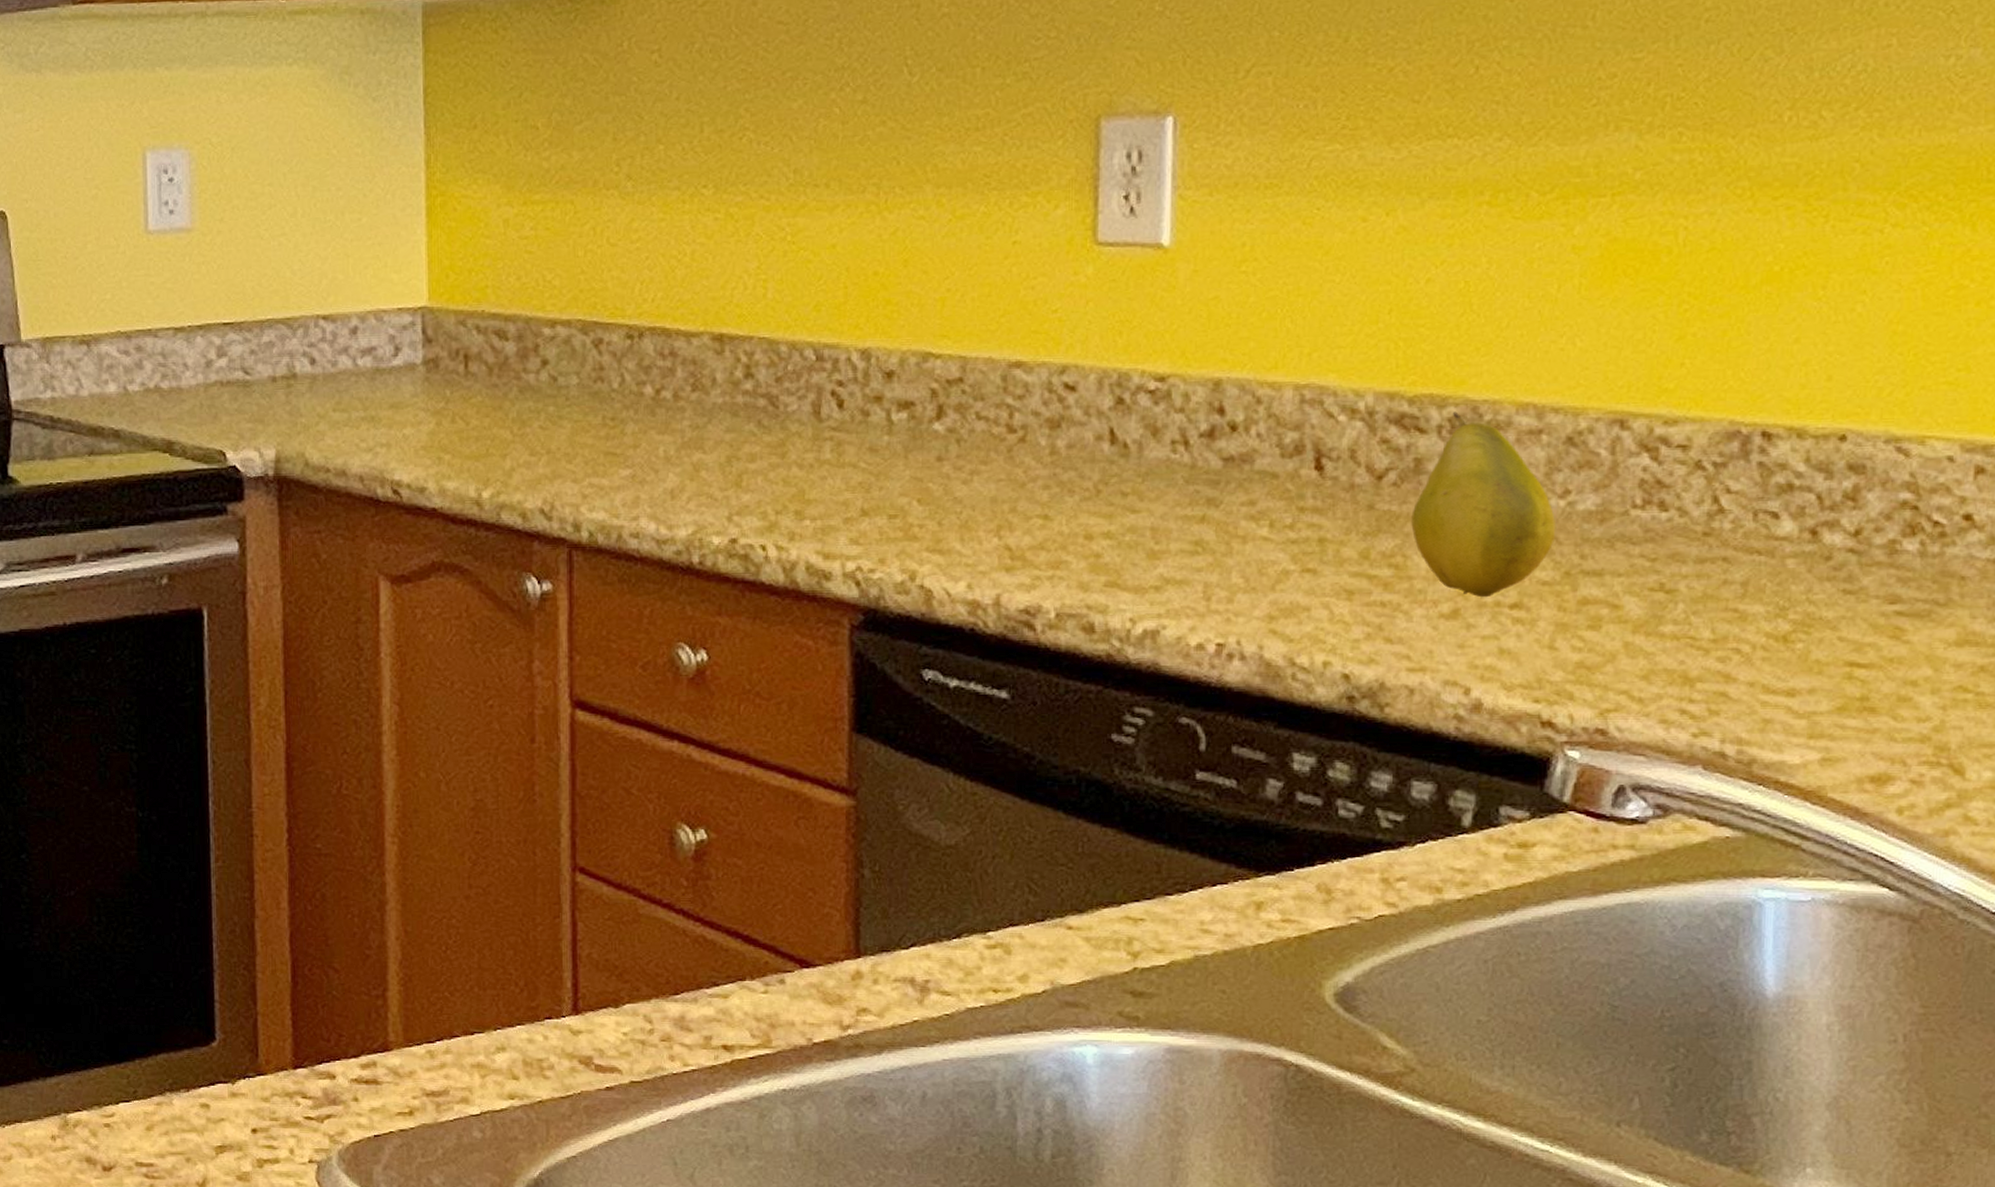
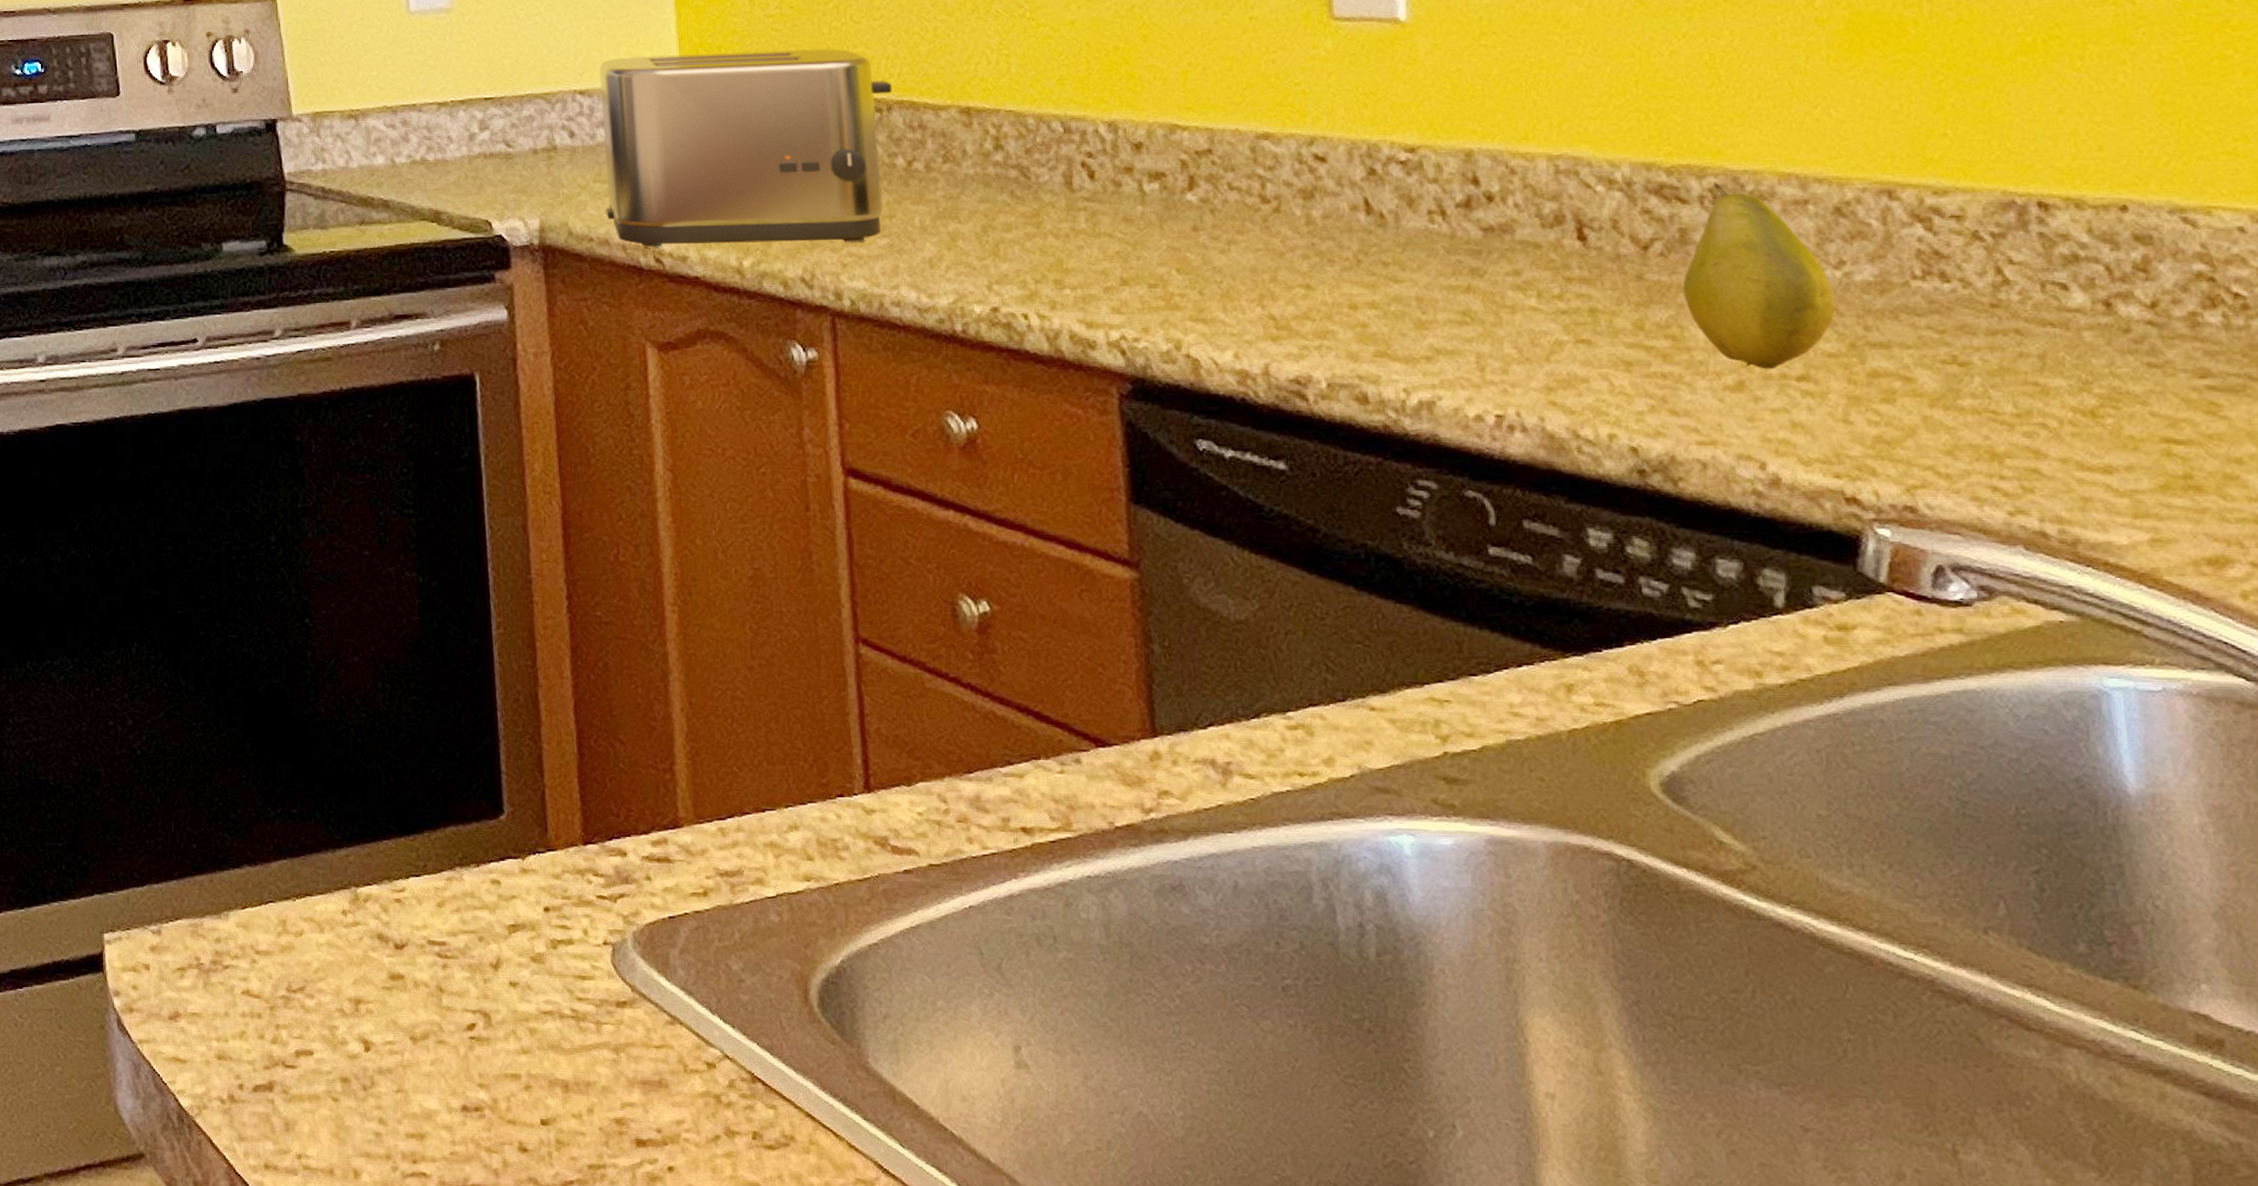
toaster: none [344,272,645,478] -> present [599,48,892,247]

